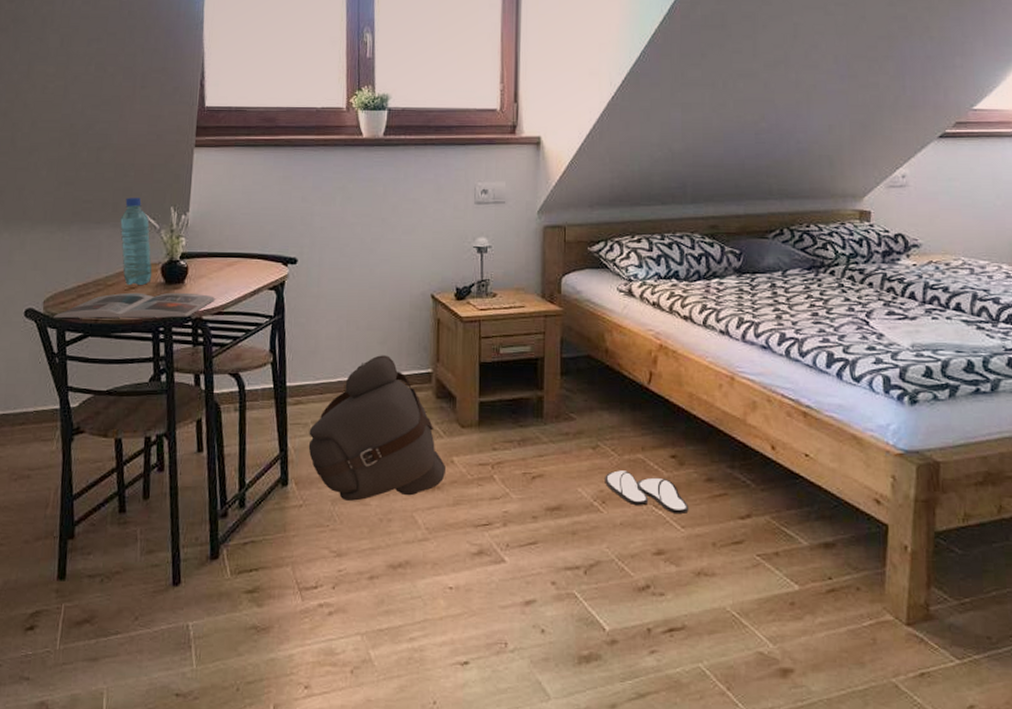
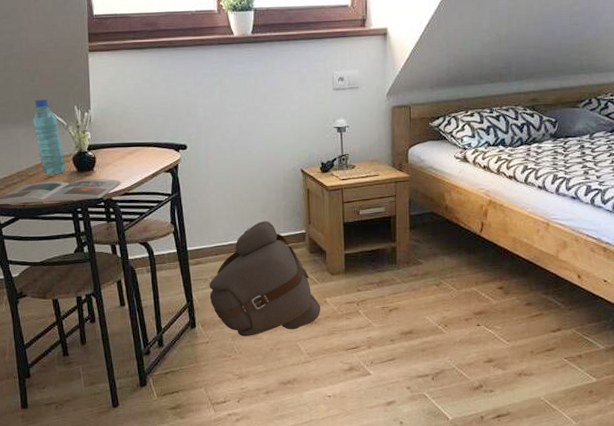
slippers: present [605,470,689,513] -> none [447,301,512,331]

